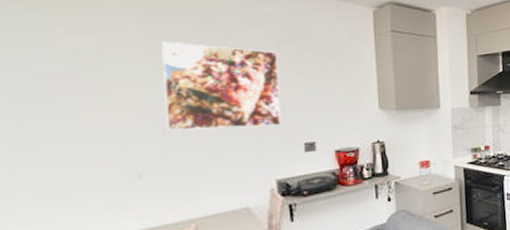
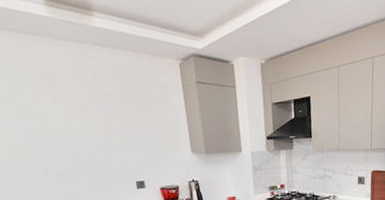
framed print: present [162,41,282,131] -> none [16,97,117,172]

